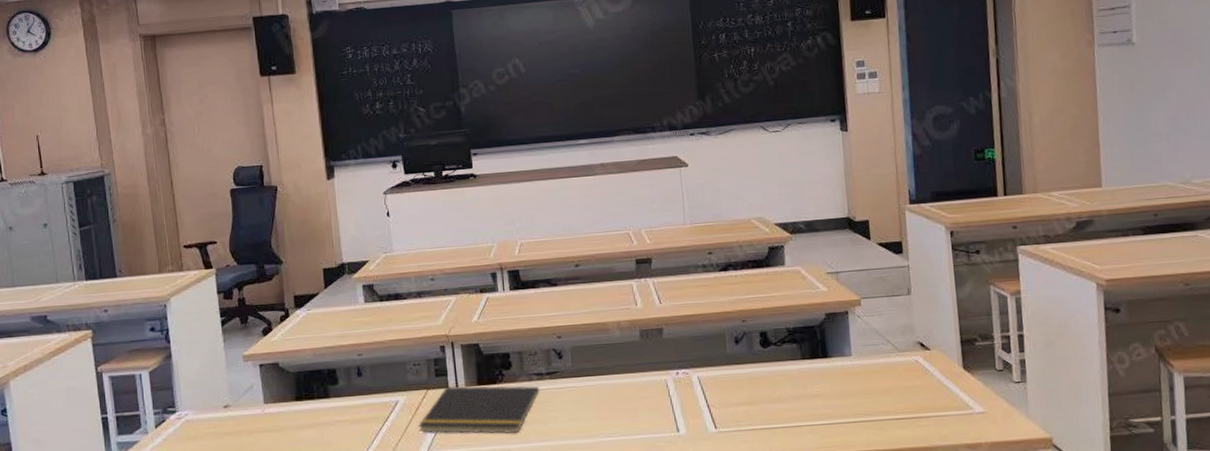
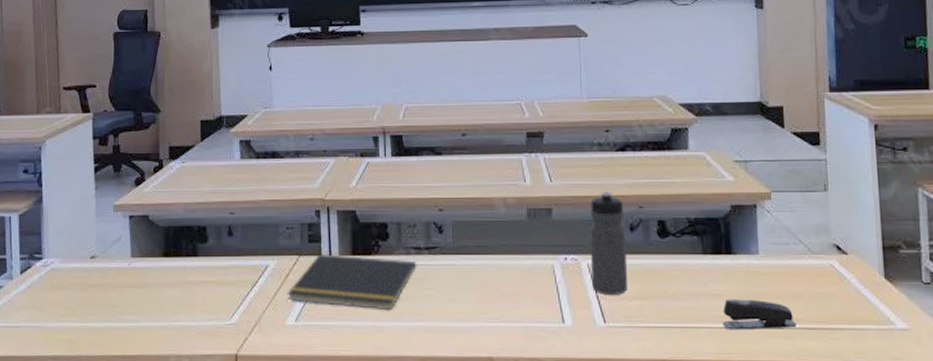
water bottle: none [698,309,736,403] -> present [590,192,629,295]
stapler: none [822,396,887,426] -> present [722,299,797,330]

